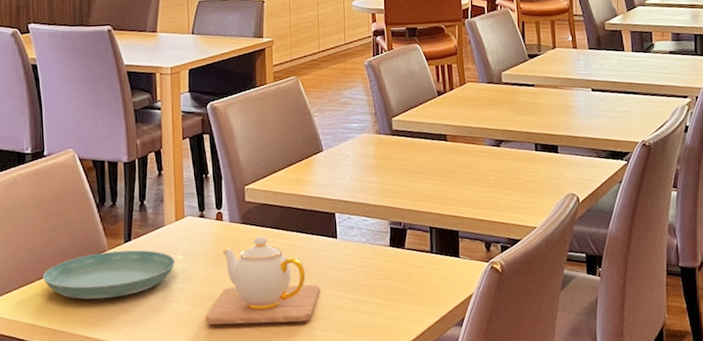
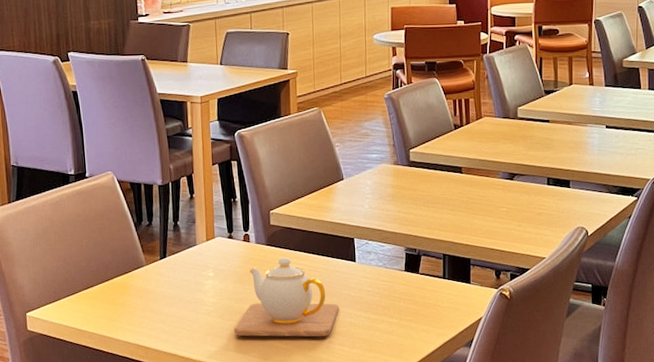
saucer: present [43,250,175,300] -> none [88,266,207,310]

